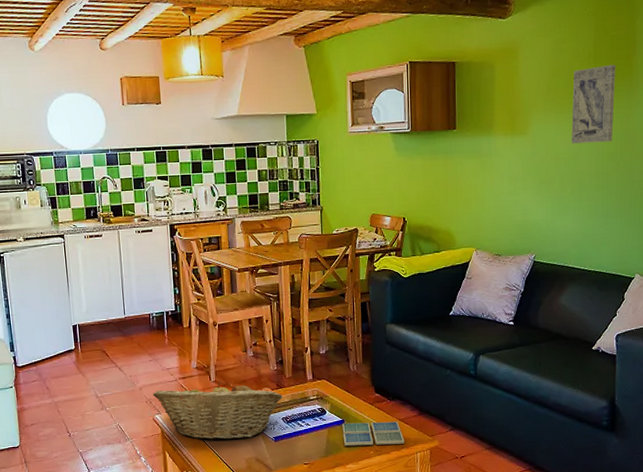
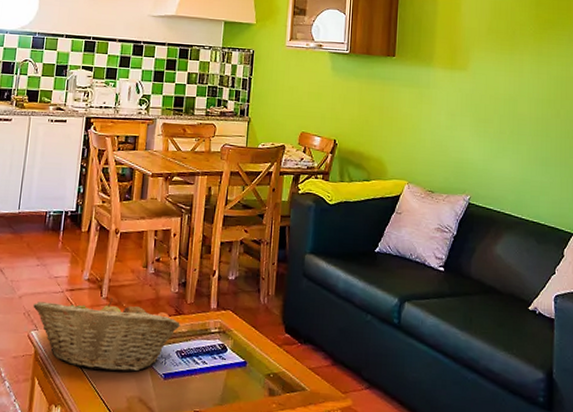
drink coaster: present [342,422,405,446] -> none [243,365,314,399]
wall art: present [571,64,616,144] -> none [511,13,557,88]

